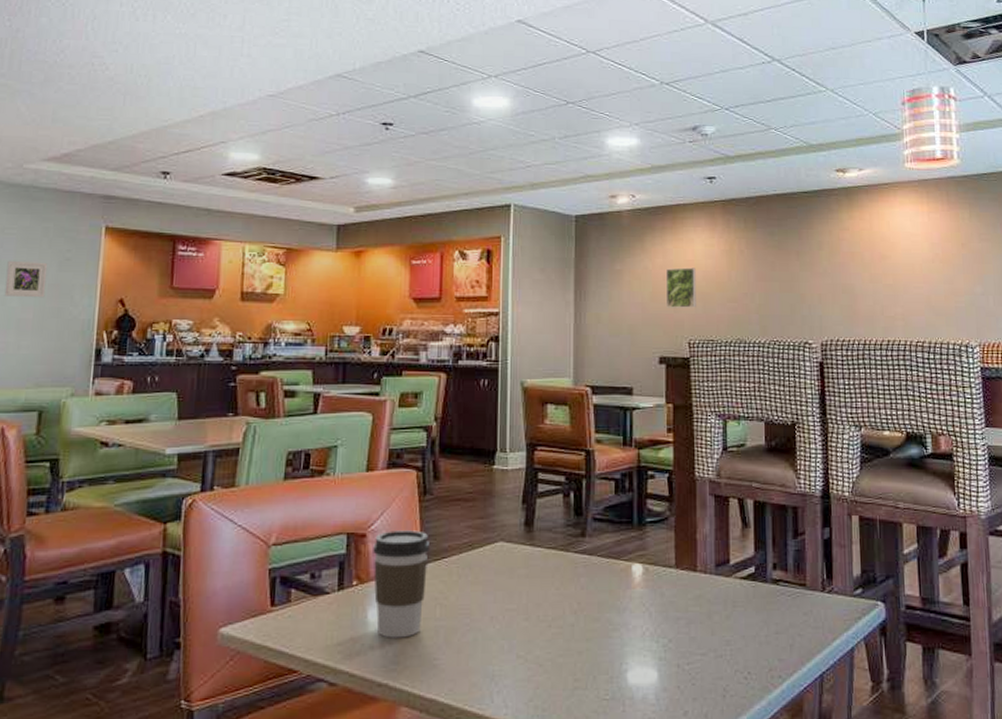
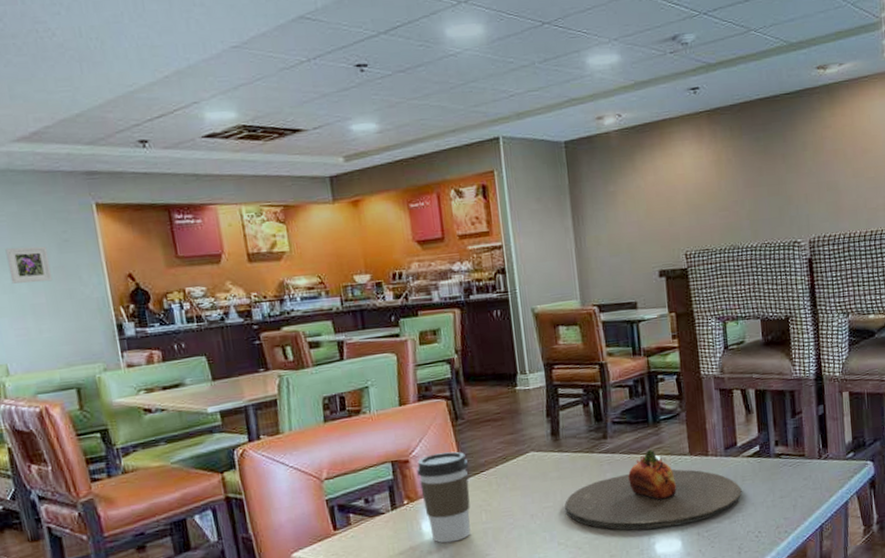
plate: none [530,556,732,653] -> present [565,450,742,531]
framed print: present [666,267,696,308] -> none [658,181,690,223]

